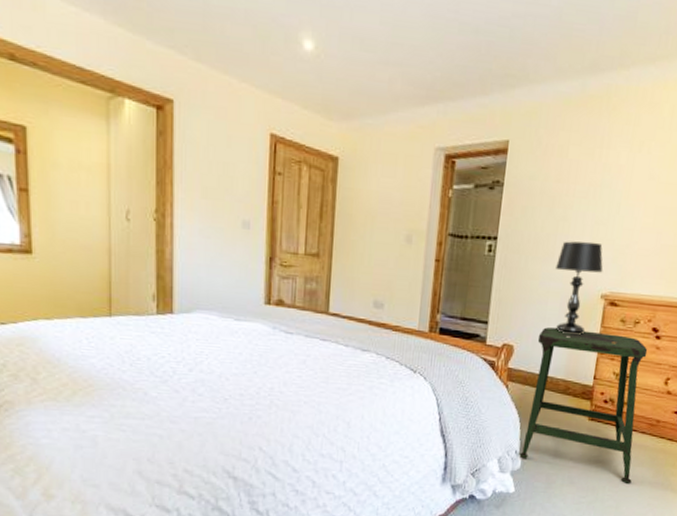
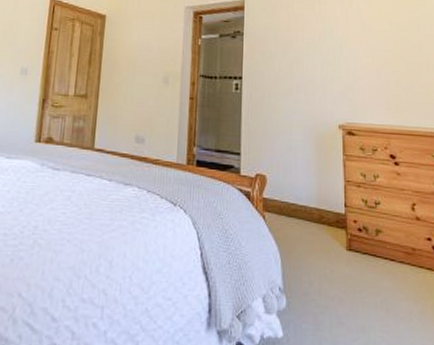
stool: present [519,327,648,483] -> none [283,157,401,321]
table lamp: present [556,241,603,336] -> none [296,79,337,164]

